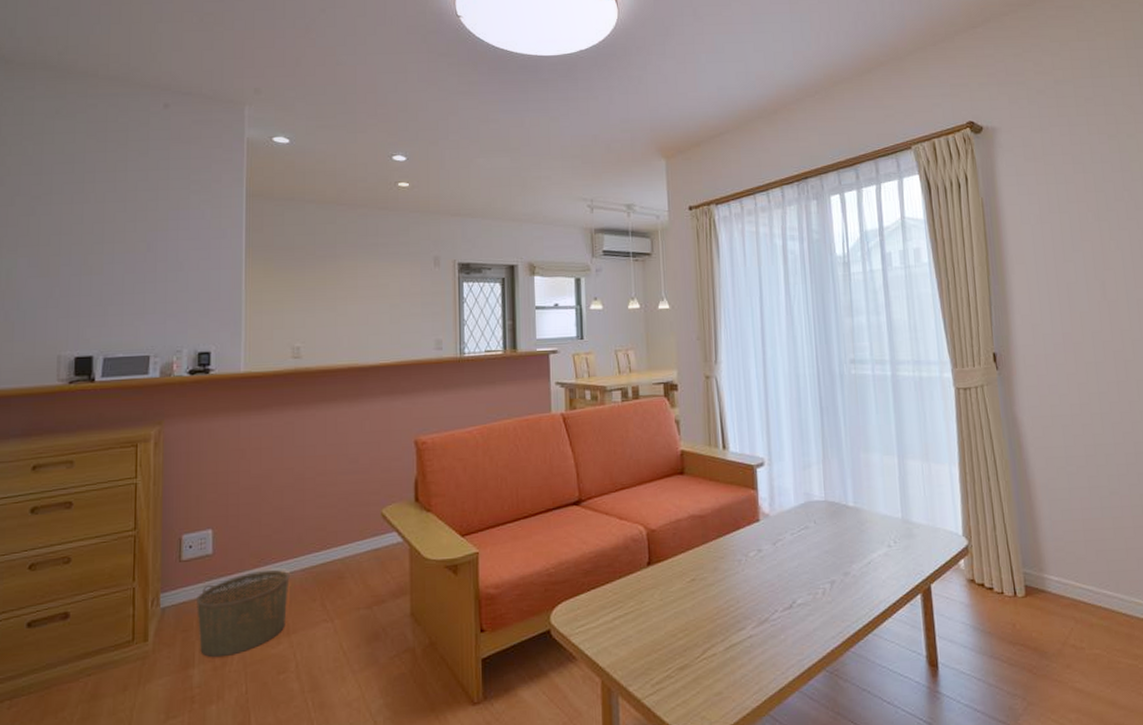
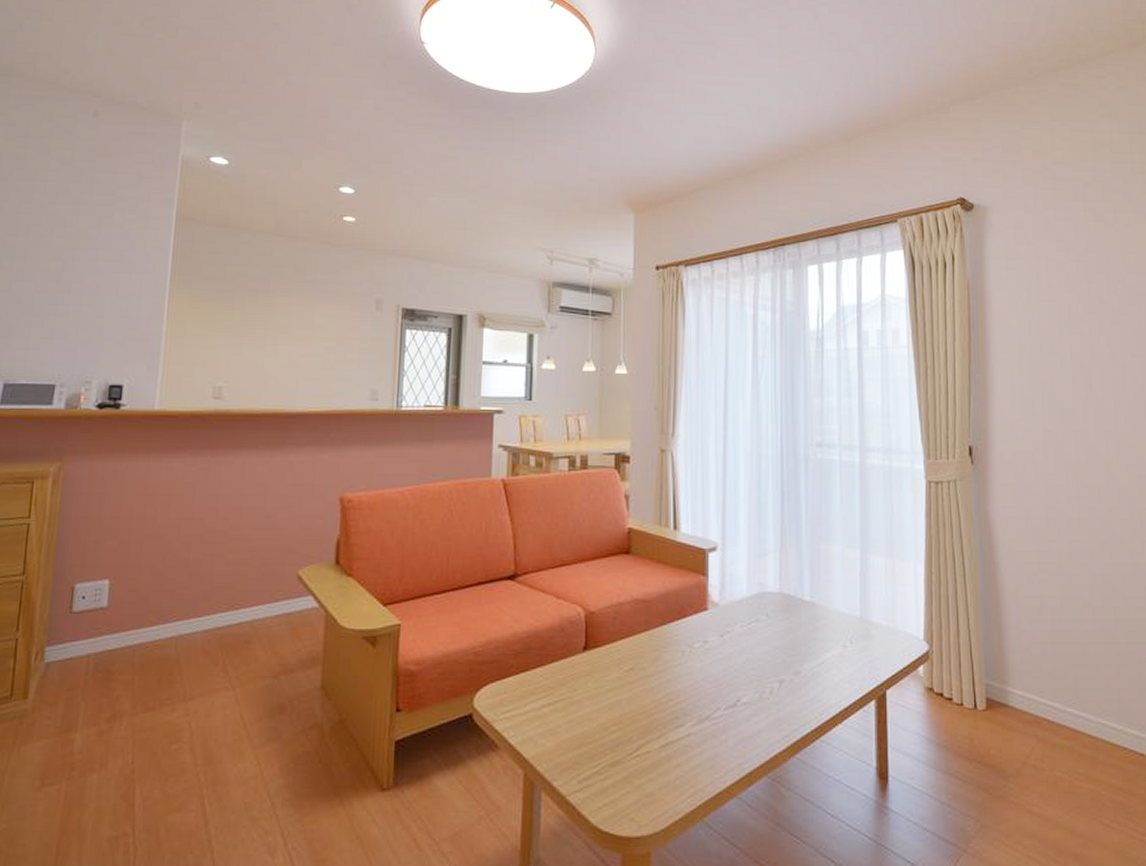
basket: present [197,570,290,657] -> none [85,629,191,720]

